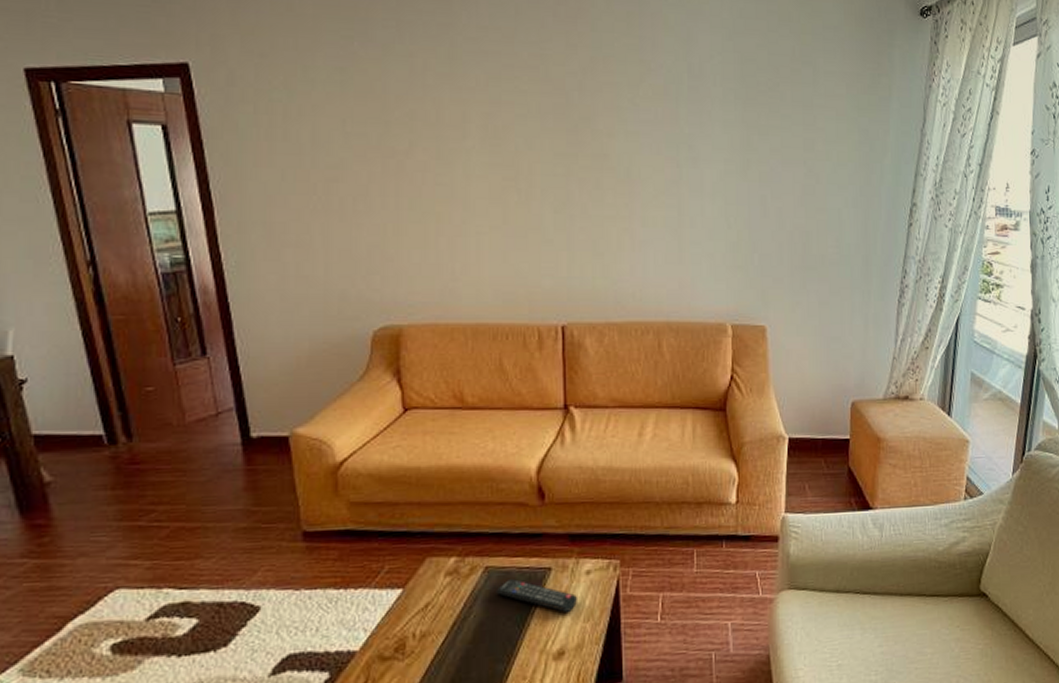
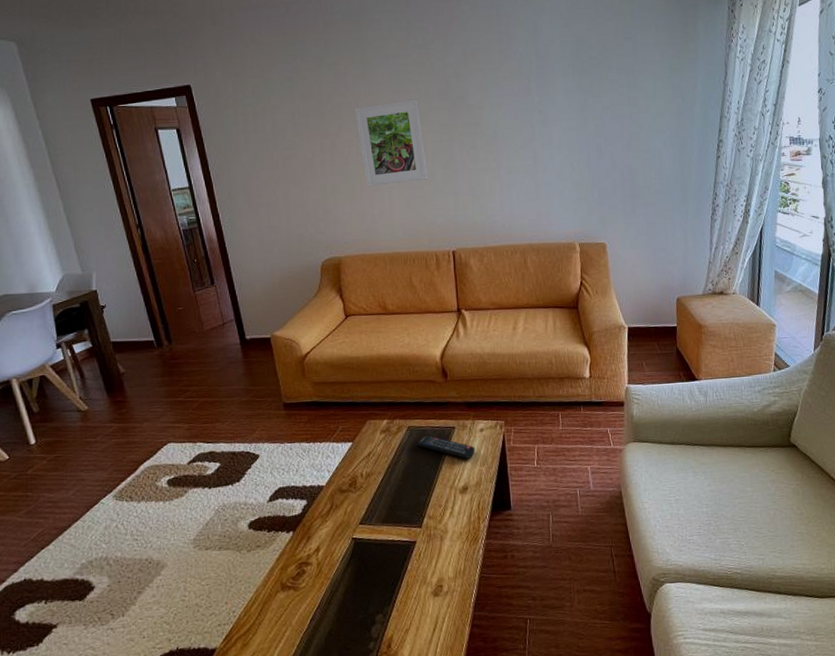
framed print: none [436,115,534,229] -> present [355,99,429,186]

